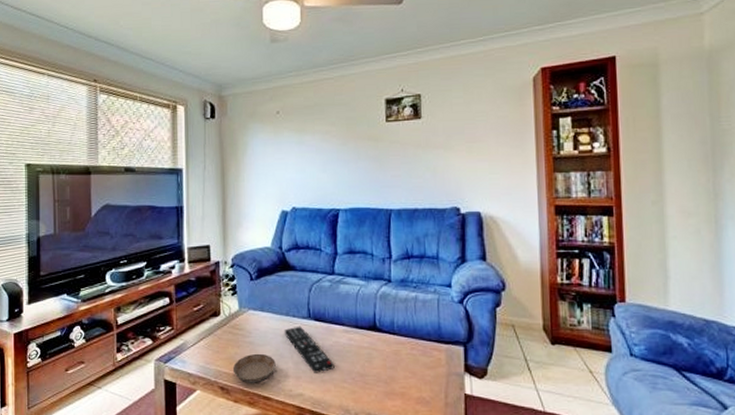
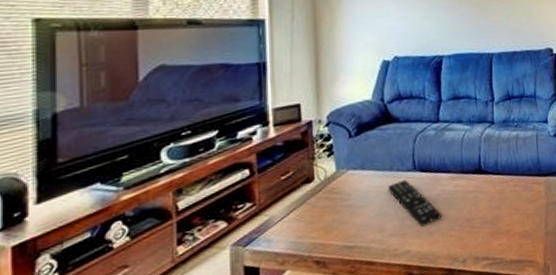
saucer: present [232,353,276,383] -> none [329,215,379,251]

